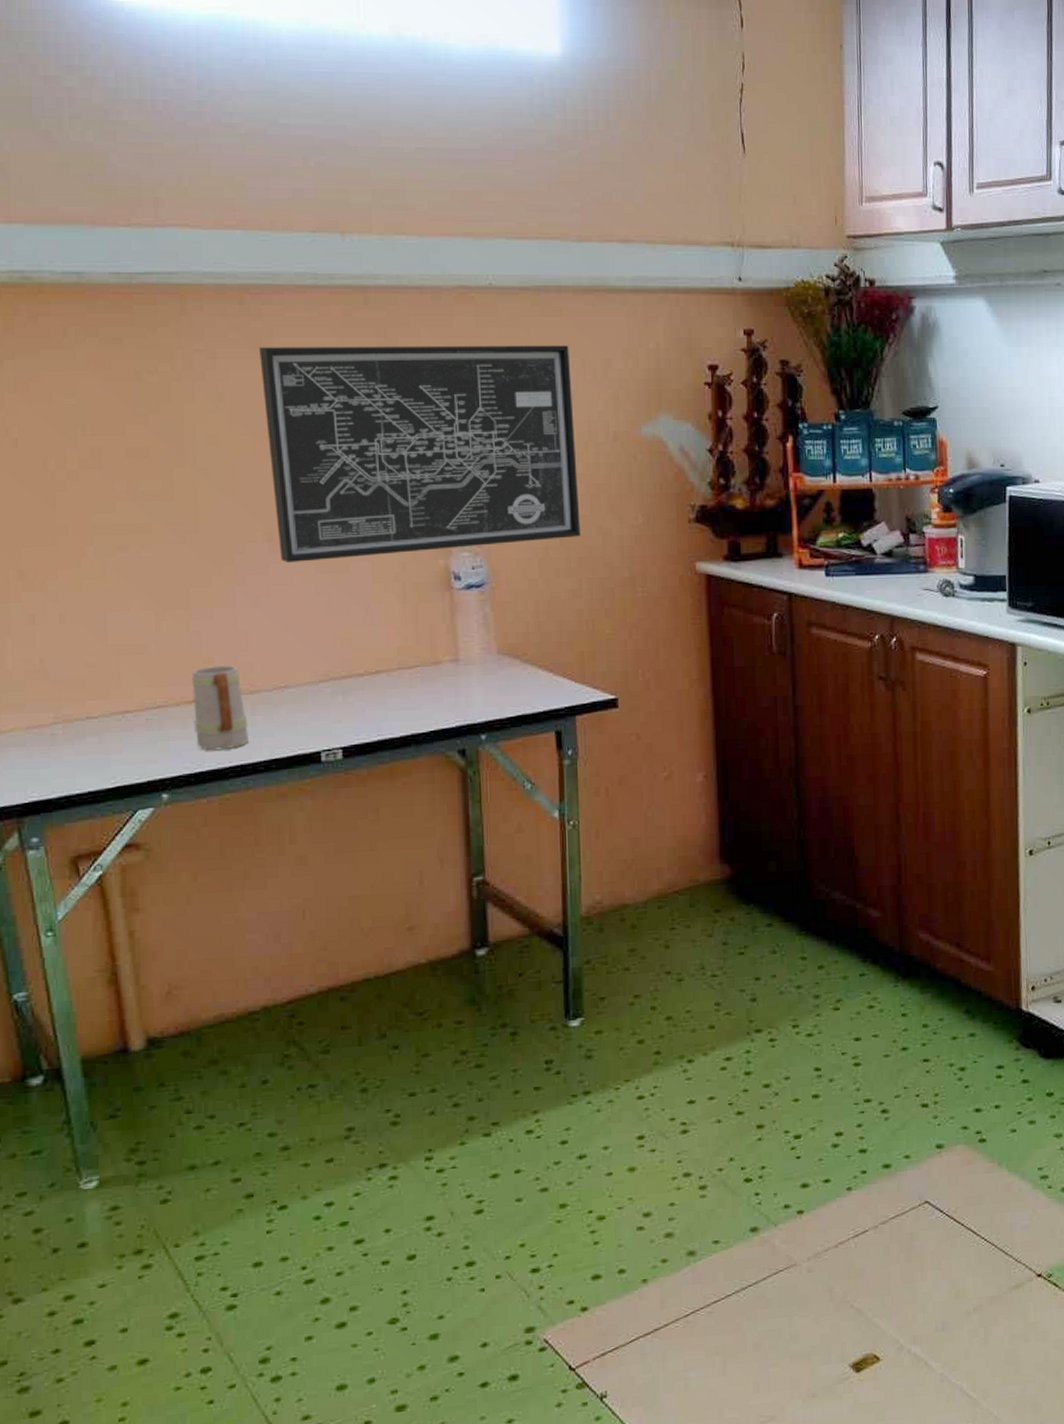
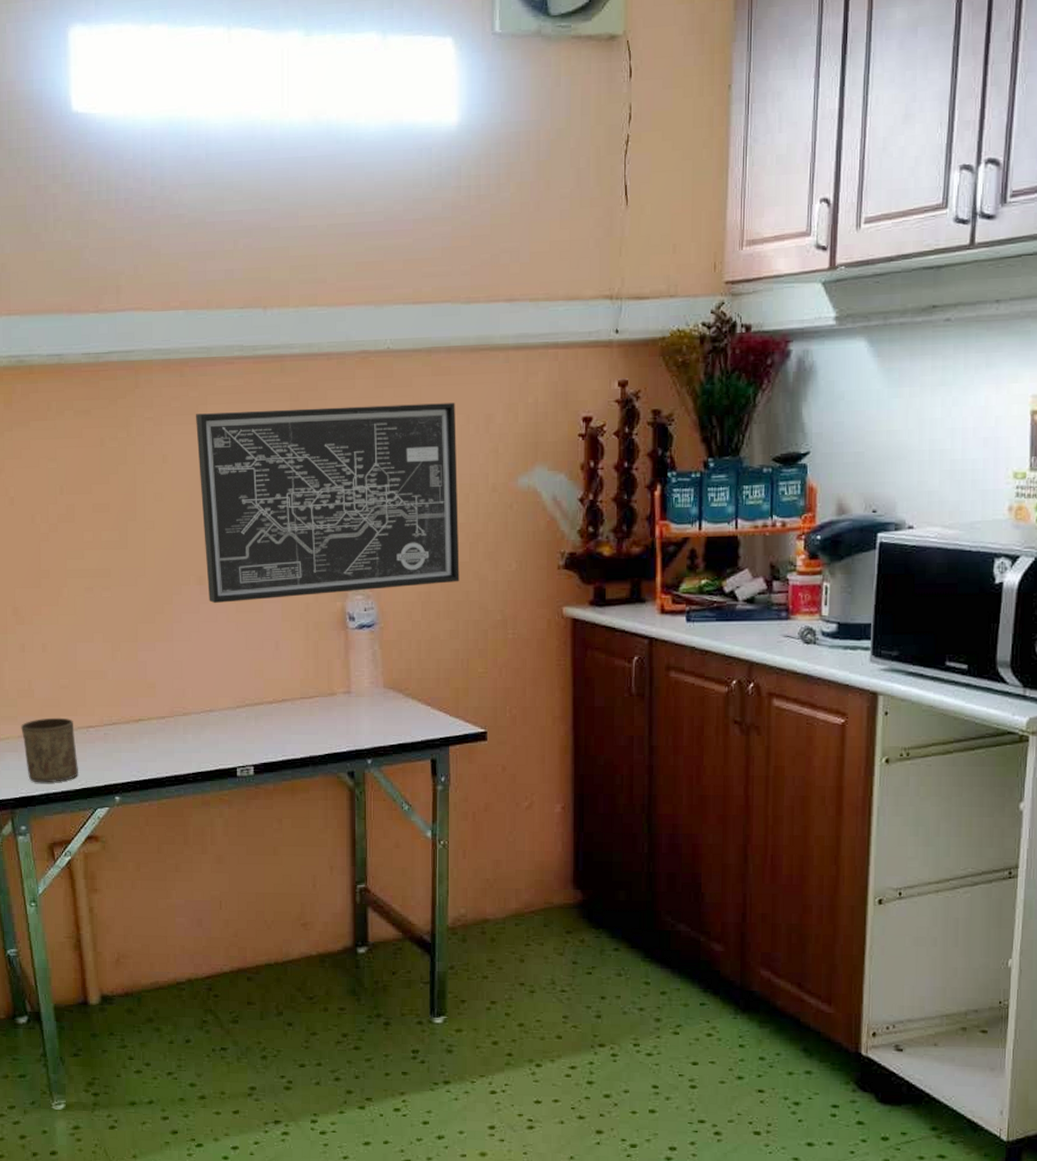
cup: none [30,702,111,784] -> present [21,717,78,783]
mug: present [191,665,249,751] -> none [138,690,181,762]

